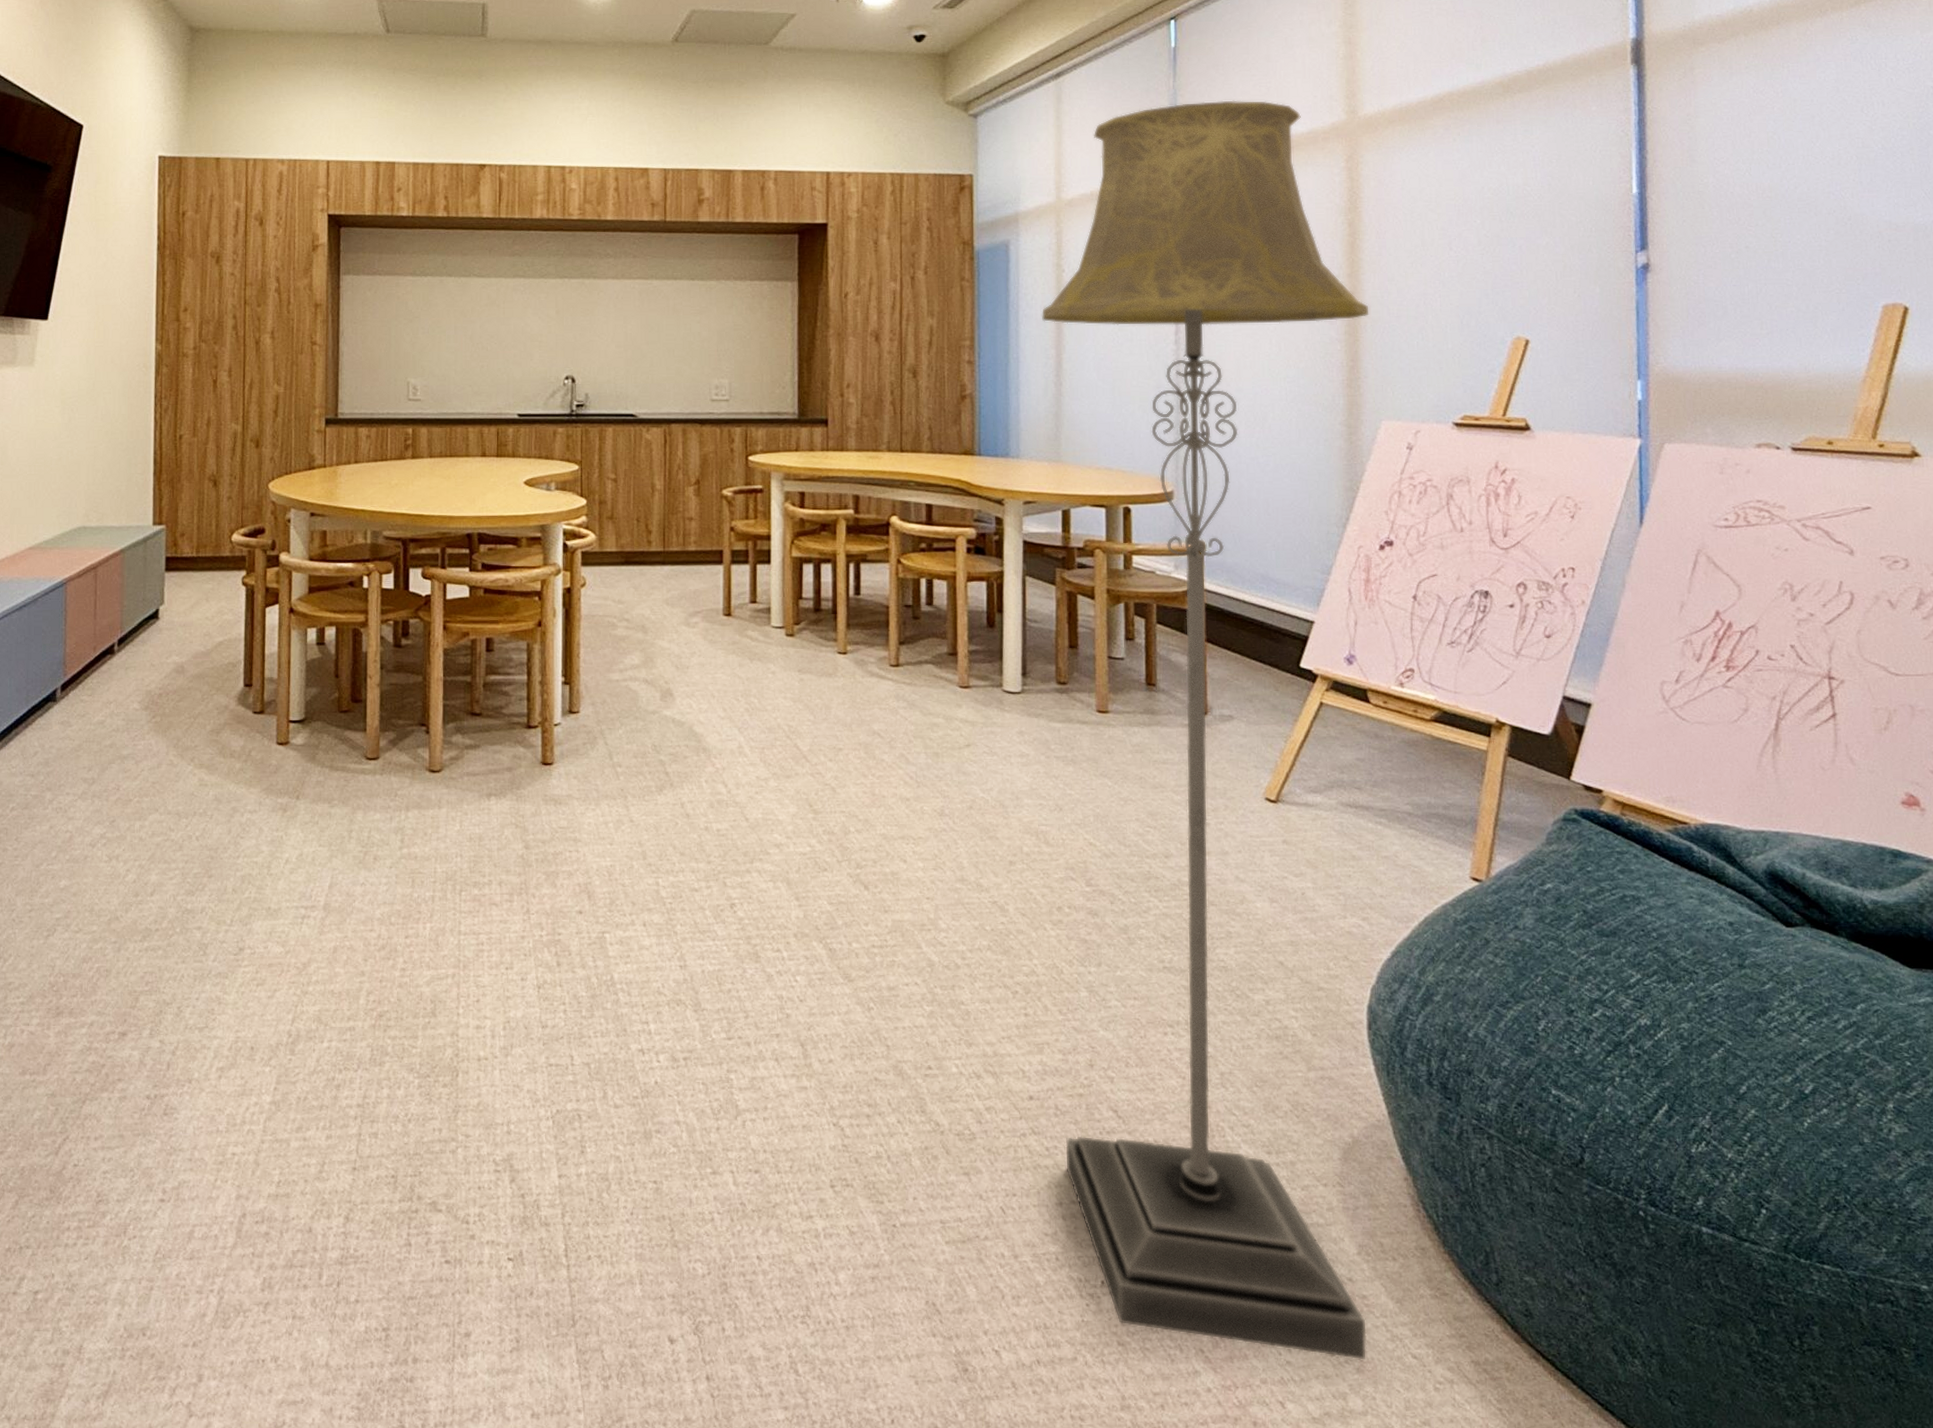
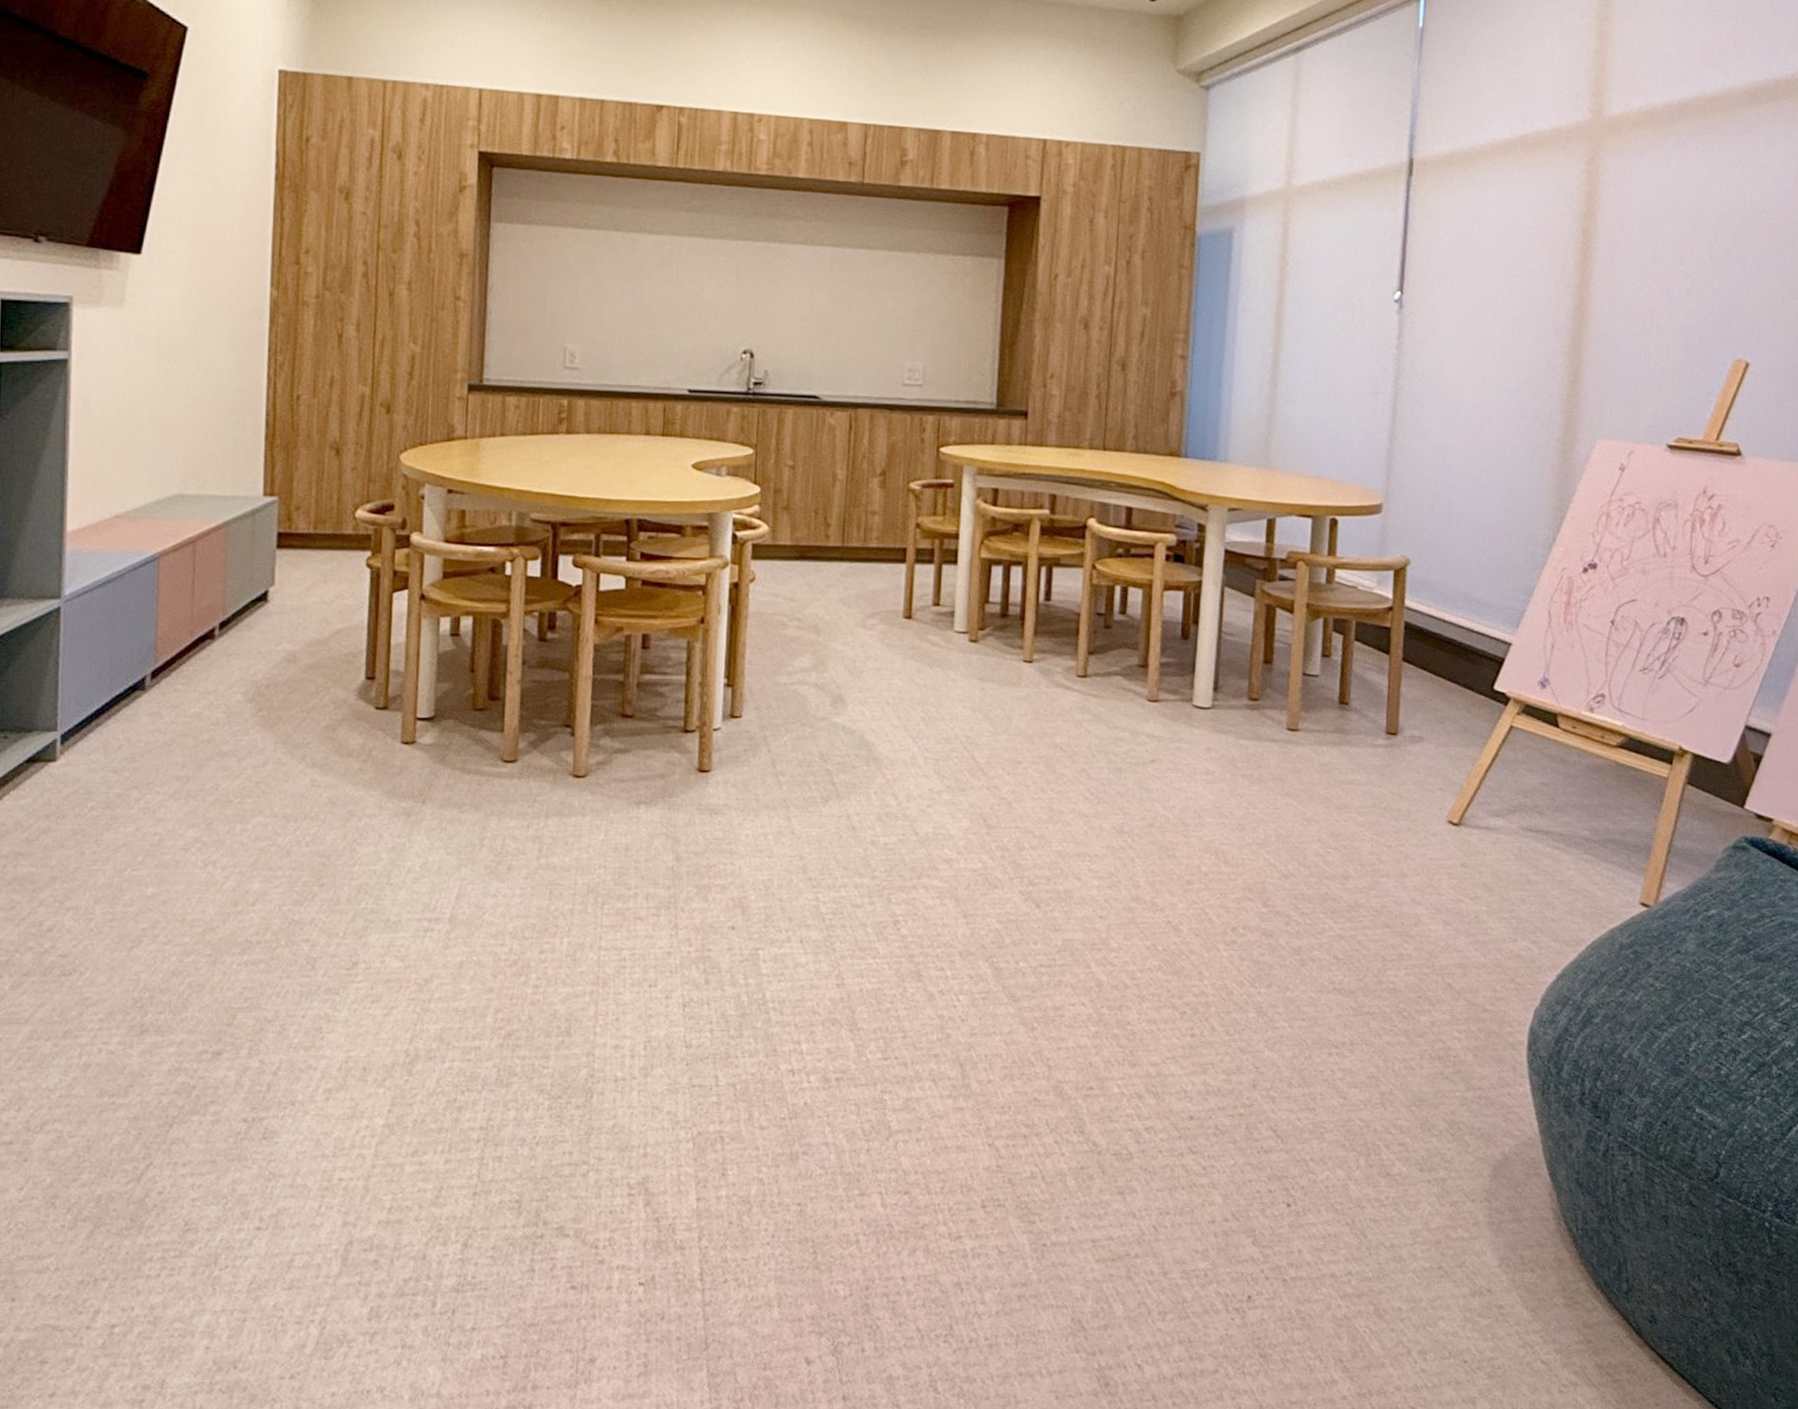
floor lamp: present [1042,100,1369,1360] -> none [1221,89,1595,1366]

